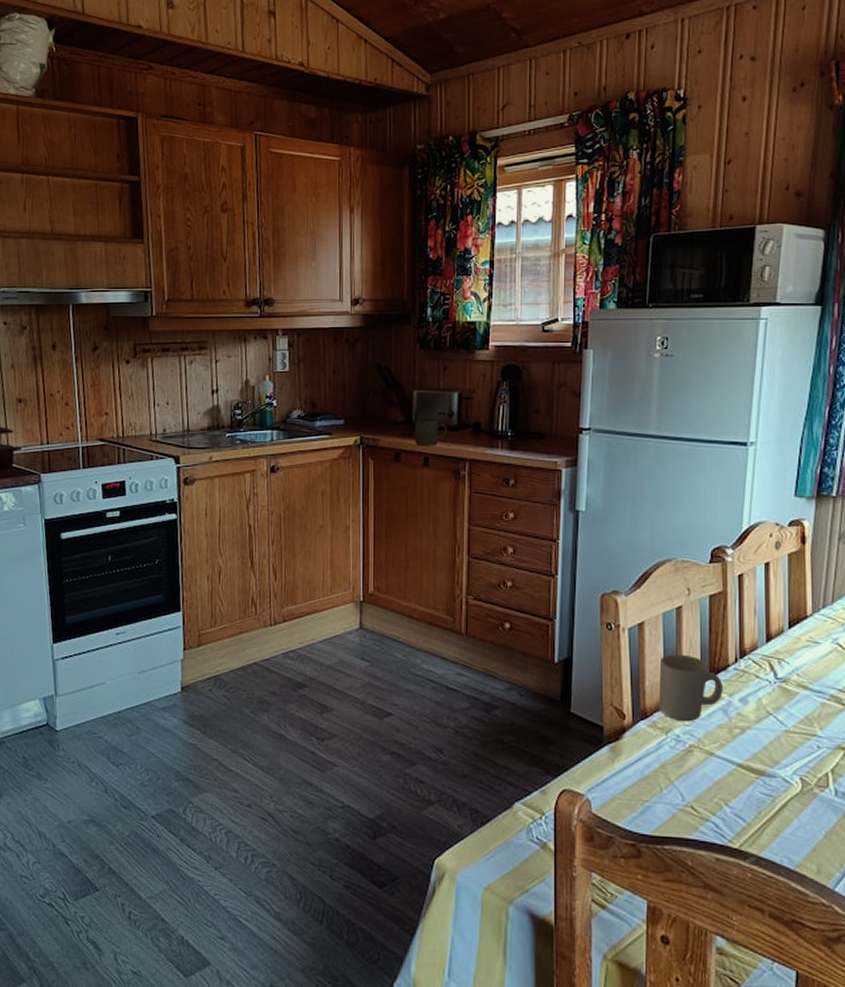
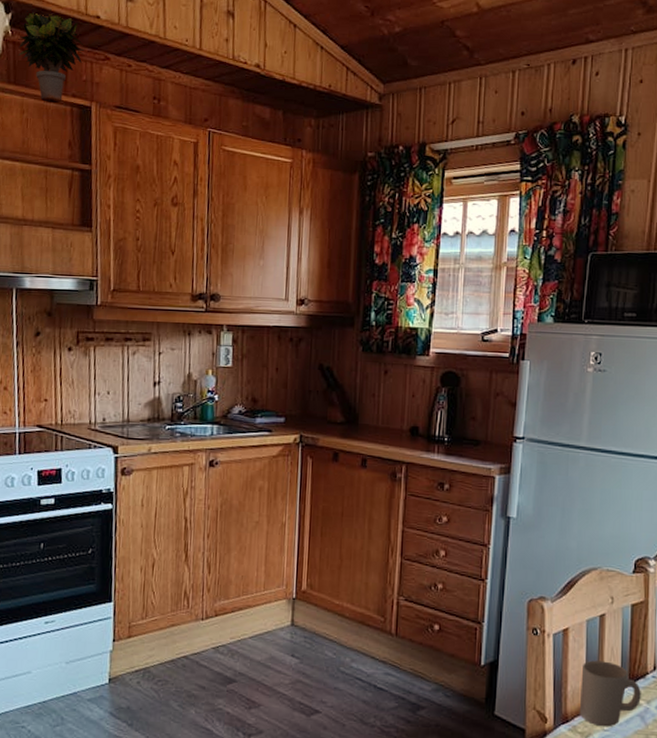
potted plant: none [62,26,129,116] -> present [18,11,85,103]
toaster: present [411,387,474,431] -> none [350,389,413,434]
mug: present [414,418,447,446] -> none [353,419,386,448]

